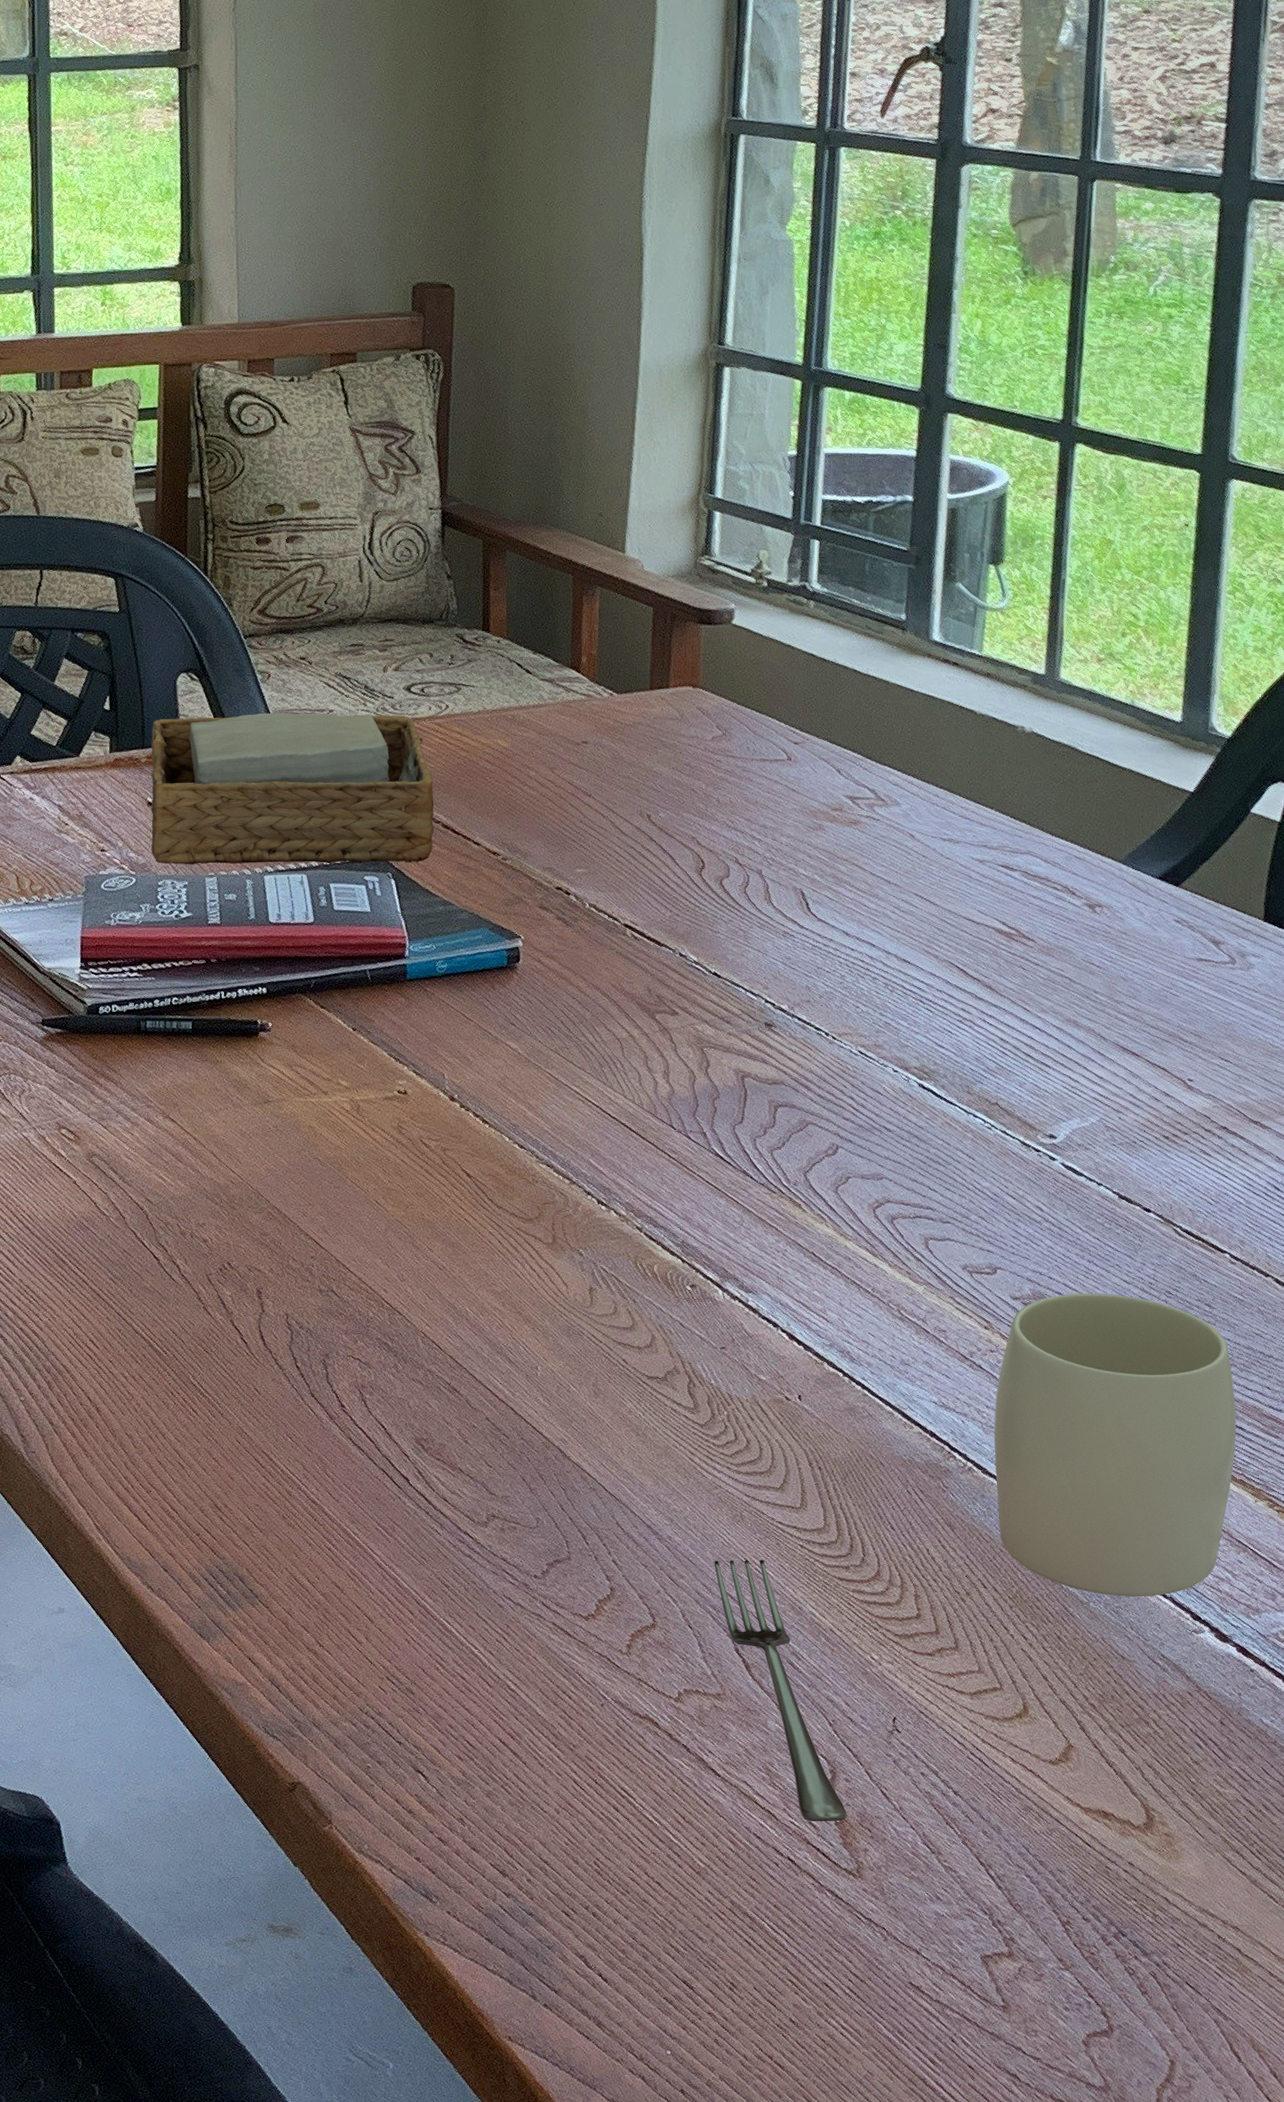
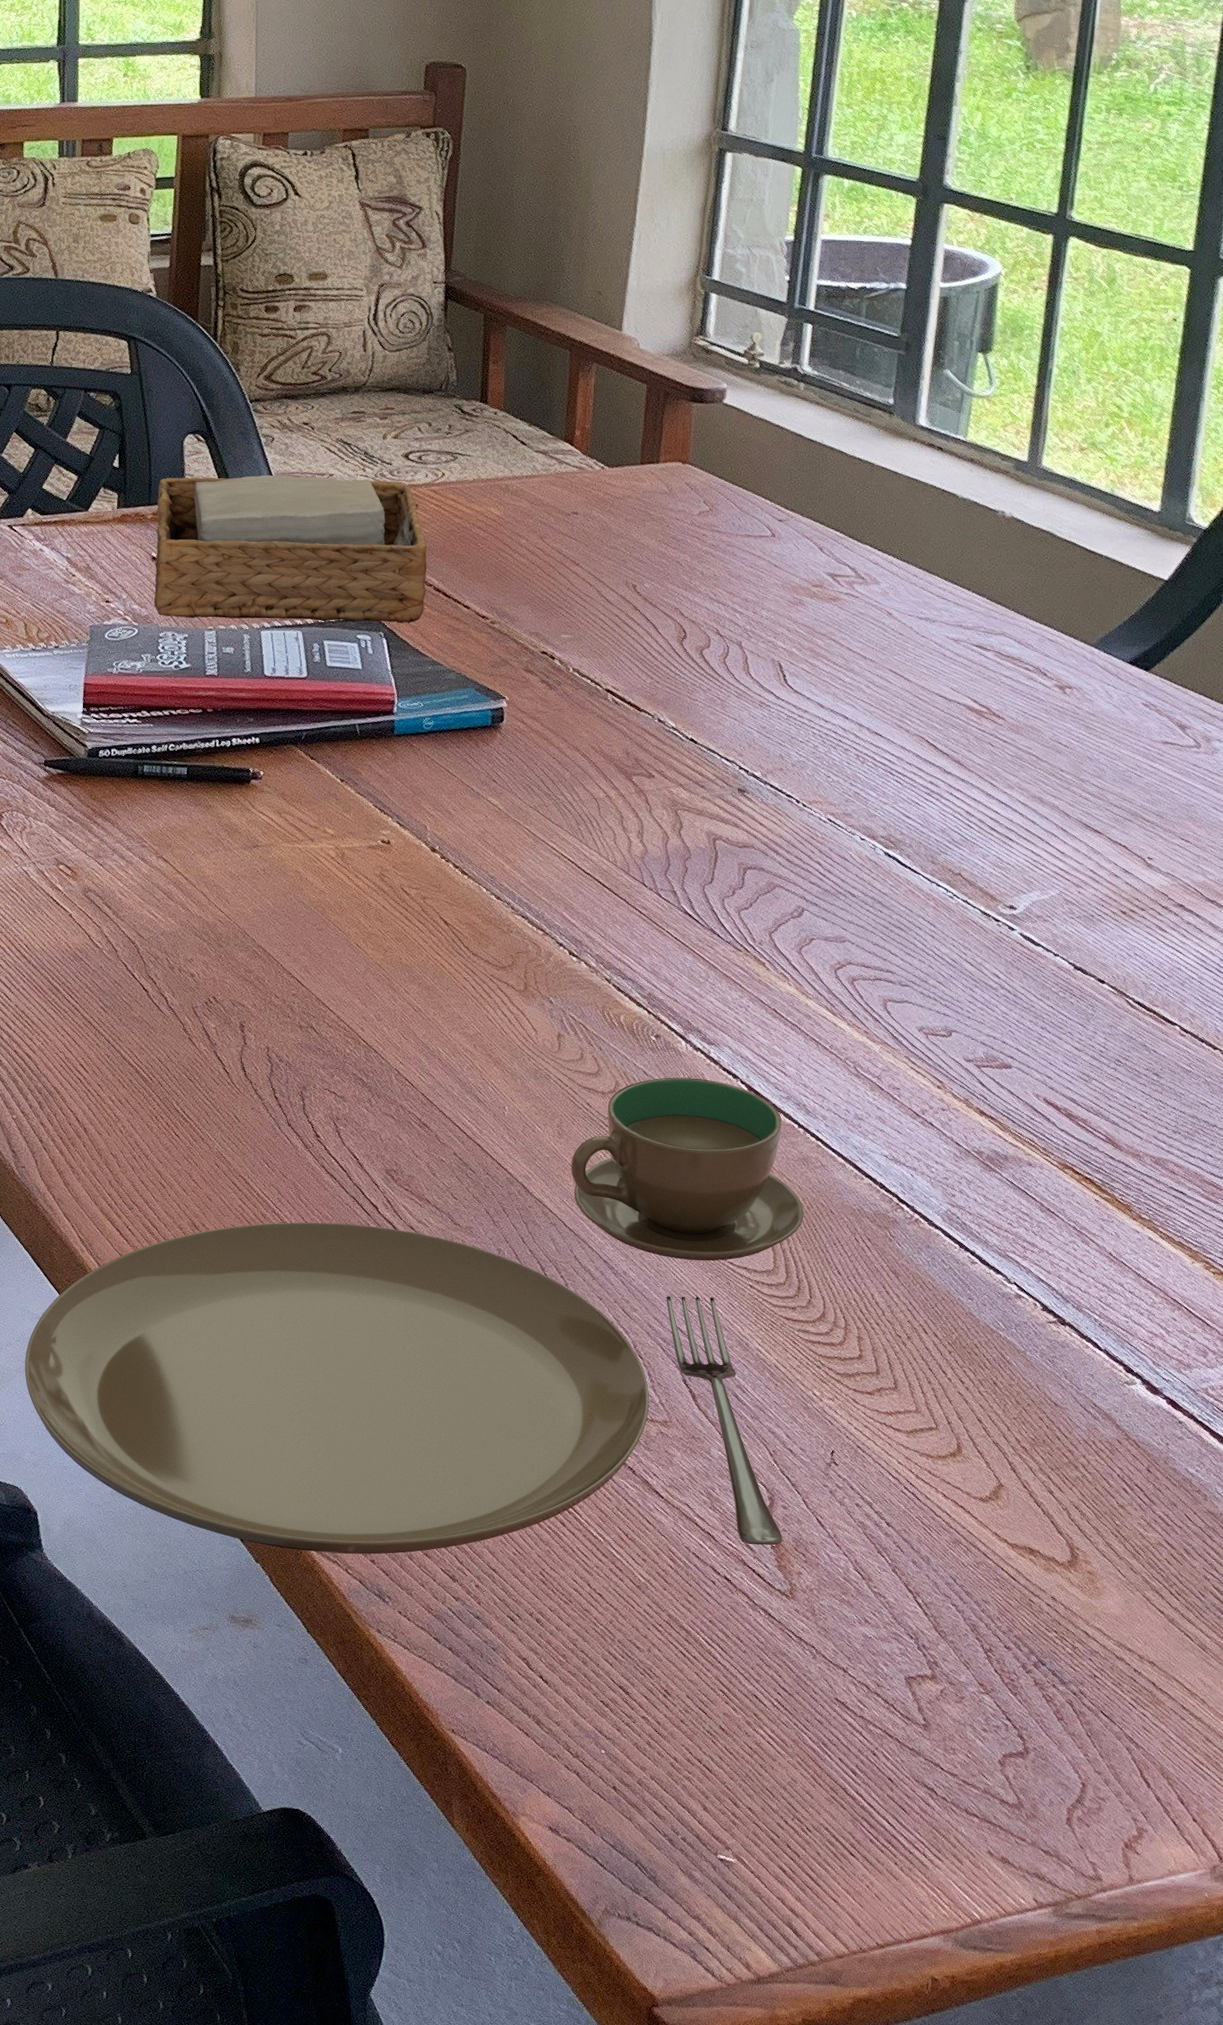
plate: none [41,1497,702,1853] -> present [24,1222,650,1555]
cup: none [608,1328,853,1522] -> present [571,1077,804,1261]
mug: present [994,1293,1237,1597] -> none [941,1058,1178,1348]

